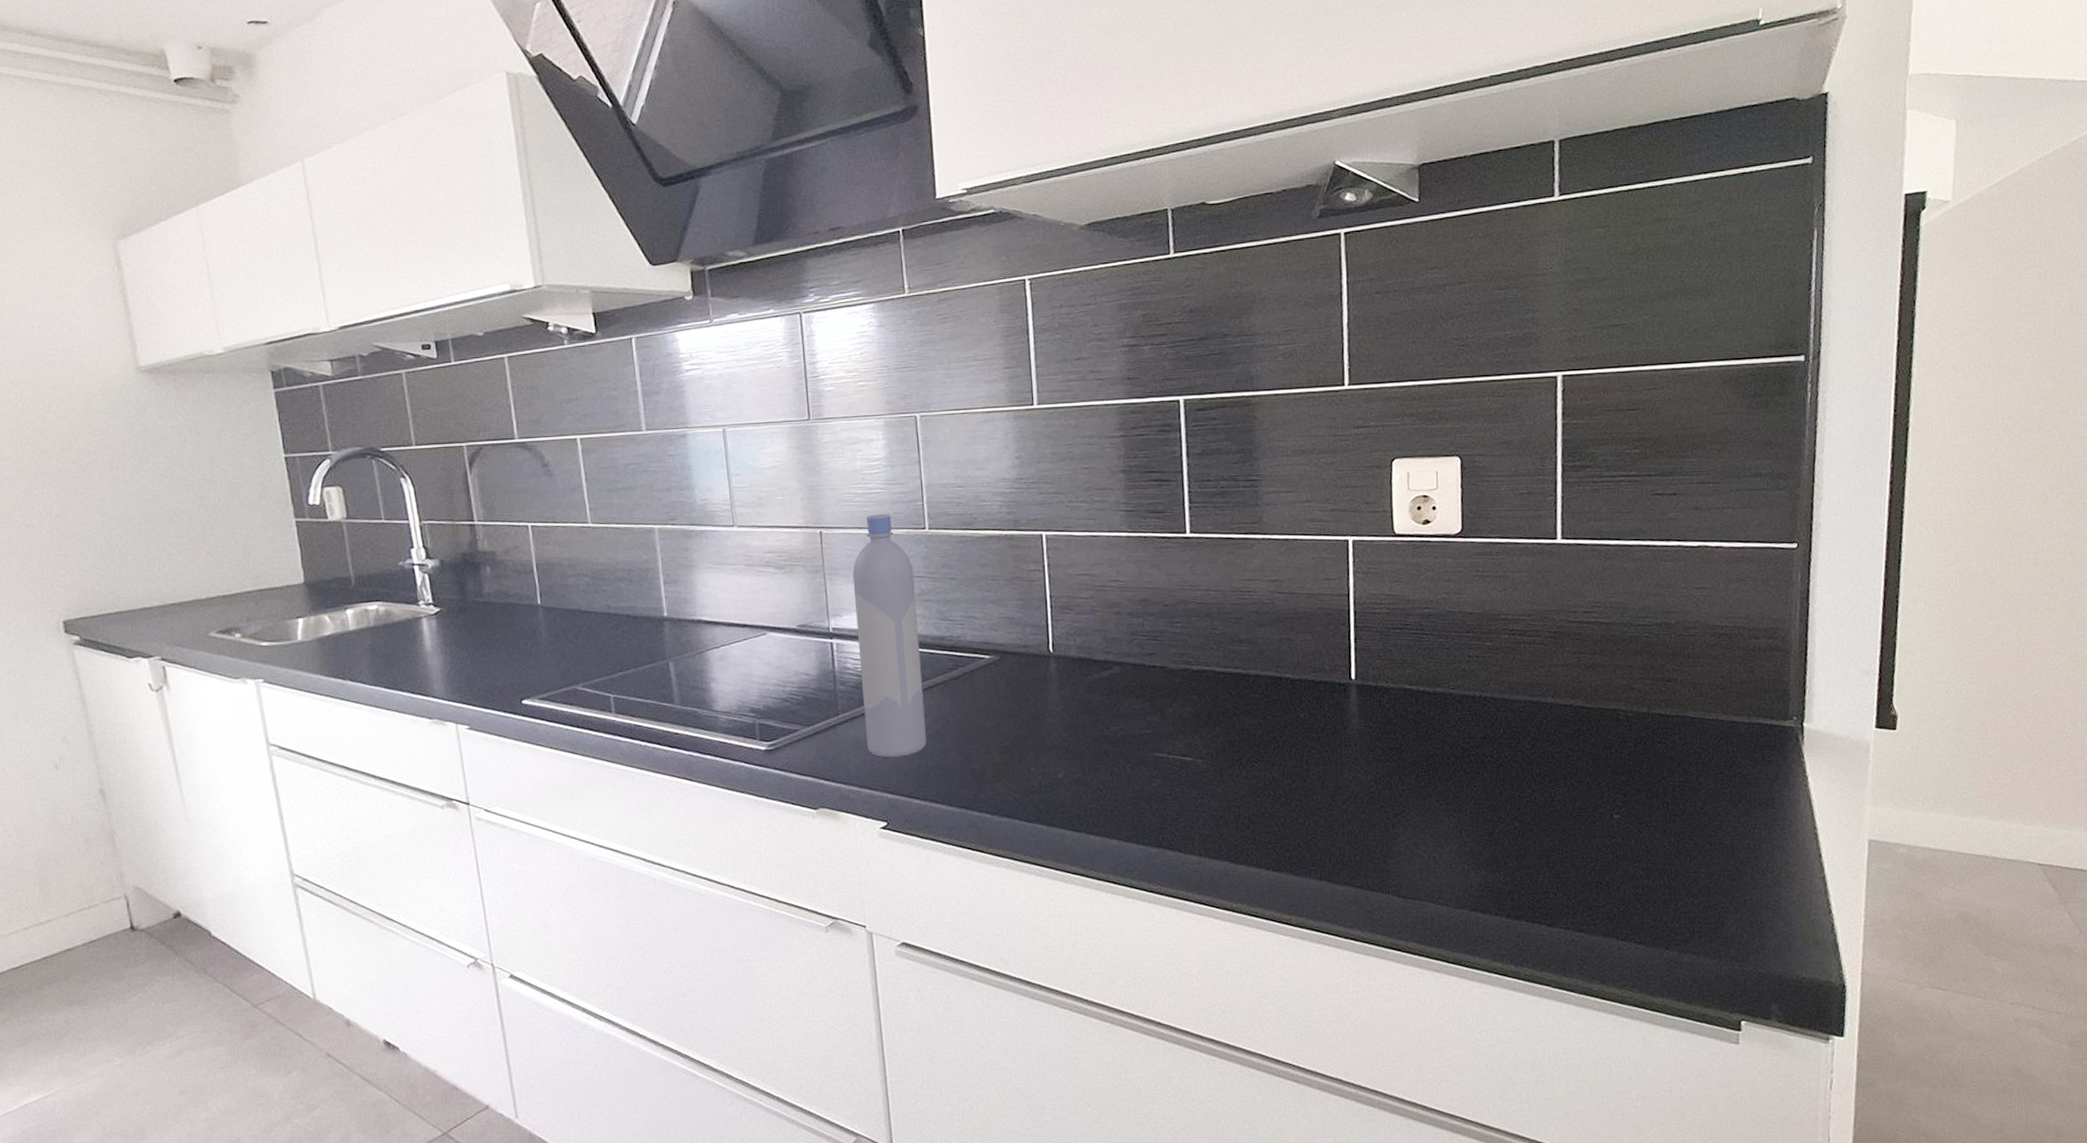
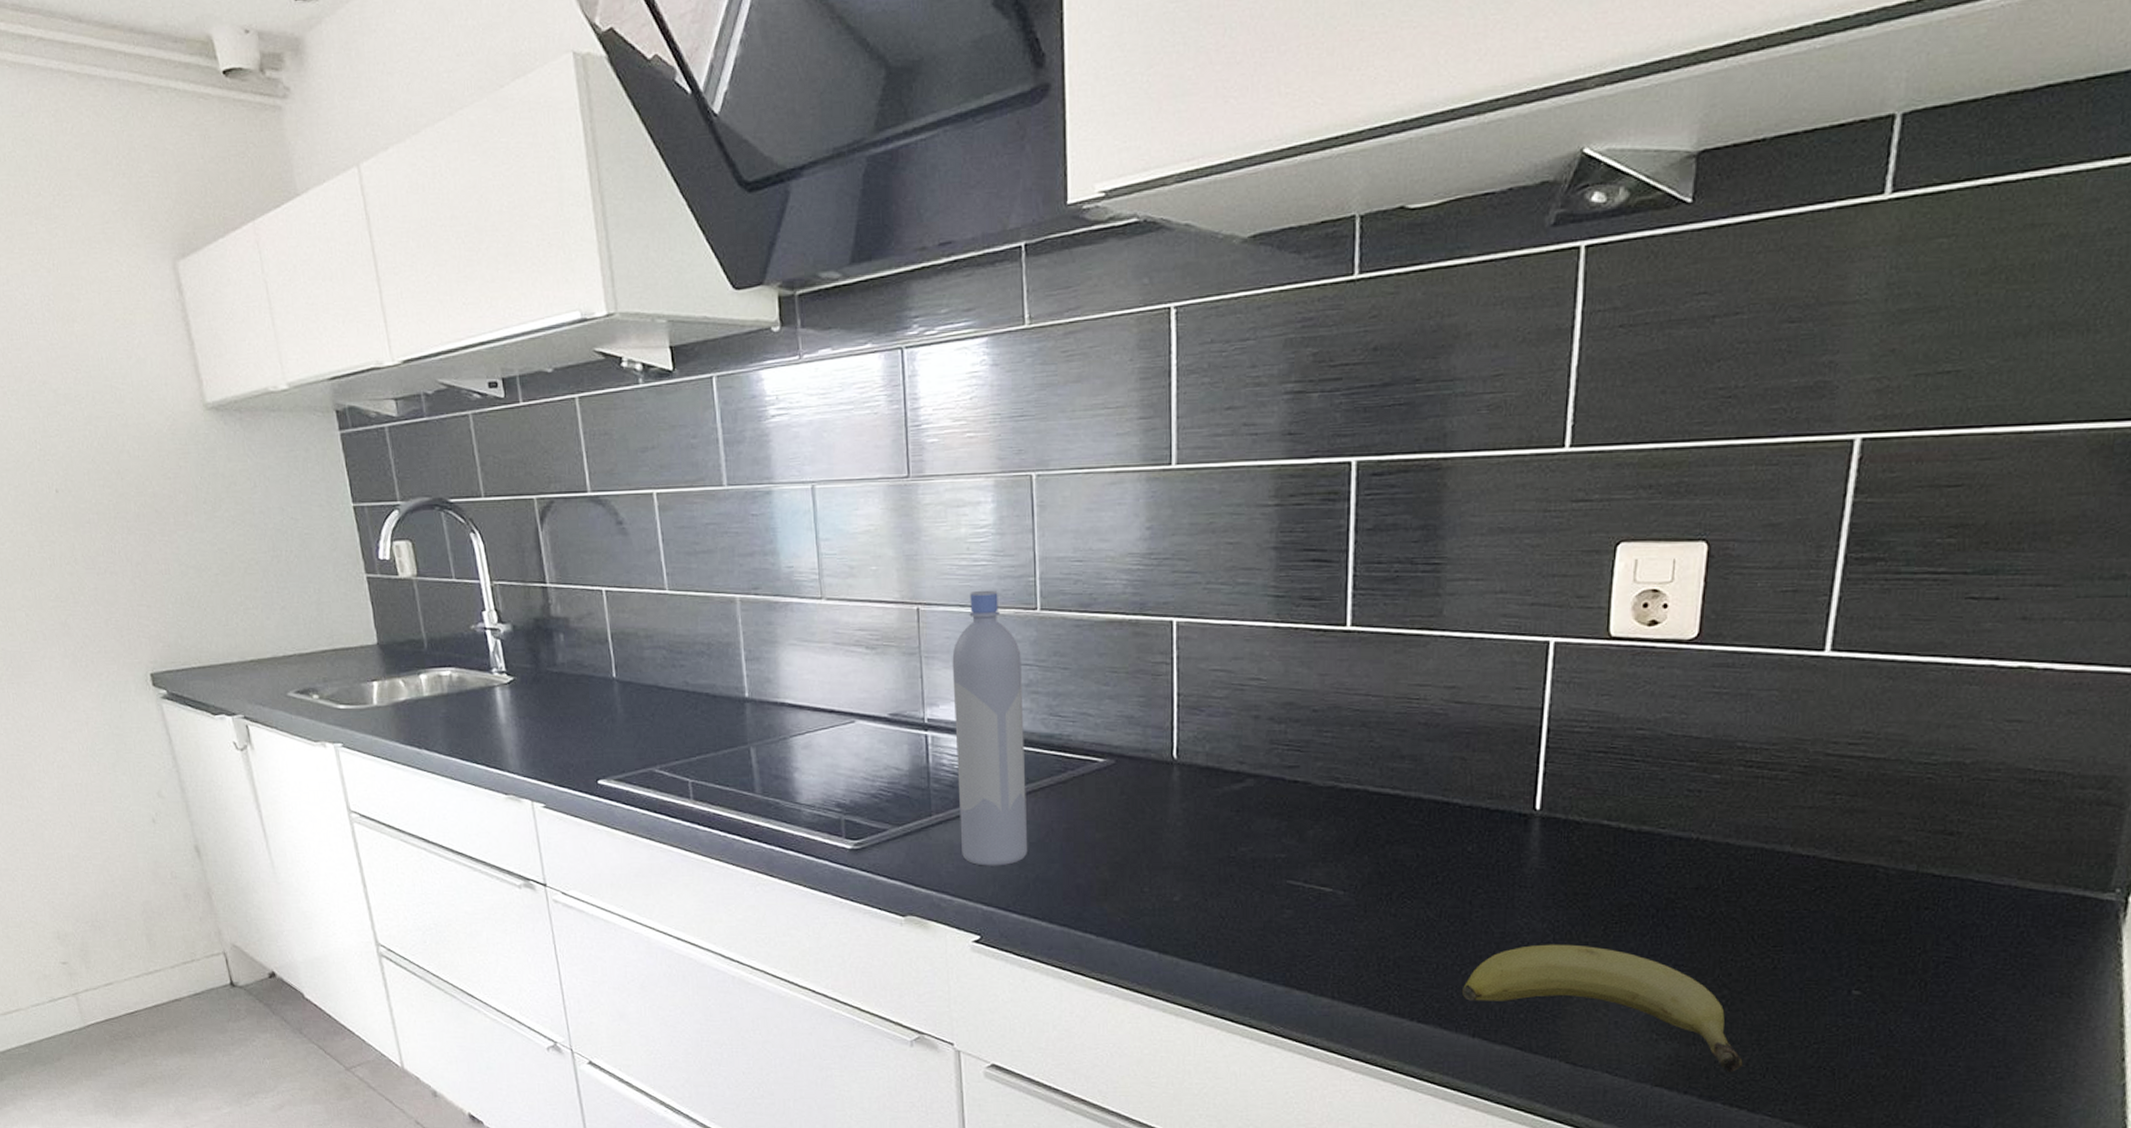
fruit: none [1306,792,1538,894] -> present [1461,944,1743,1073]

